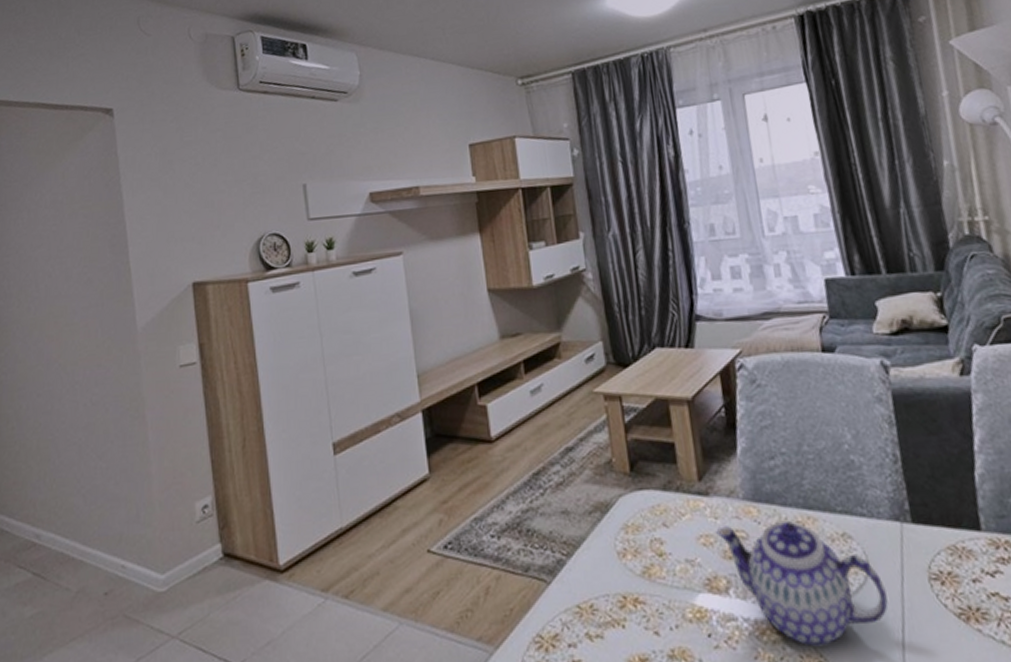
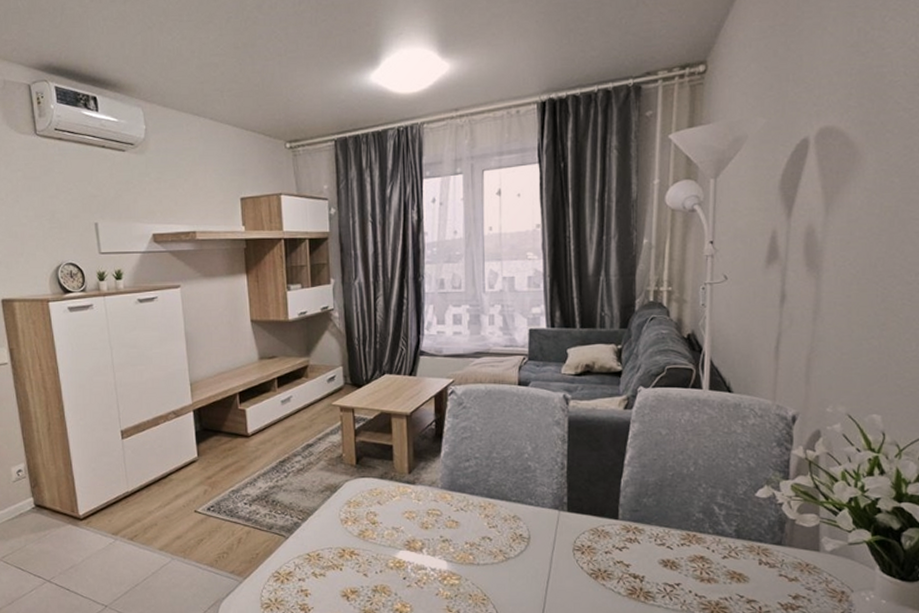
teapot: present [716,521,888,647] -> none [418,506,540,589]

